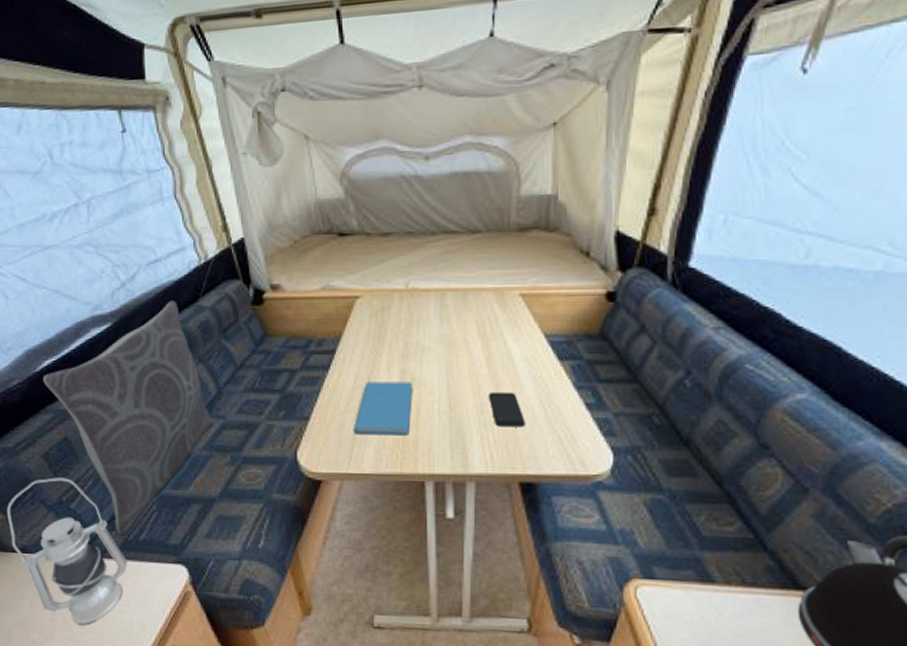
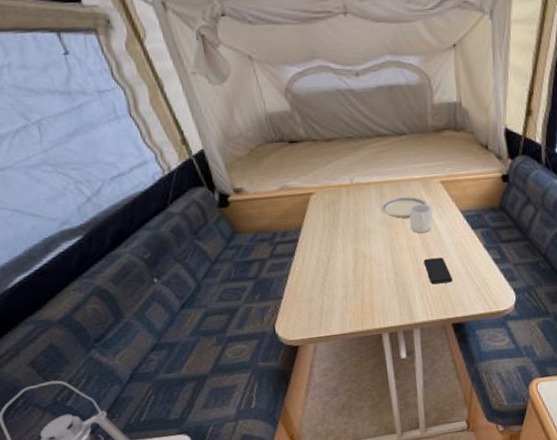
pillow: present [43,300,213,536] -> none [17,210,197,421]
book: present [353,381,412,436] -> none [320,258,366,305]
plate: none [440,309,501,337] -> present [380,196,428,218]
mug: none [476,320,506,359] -> present [409,203,433,234]

